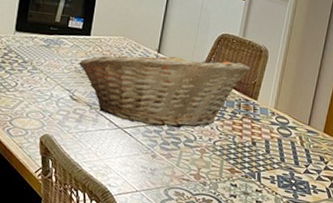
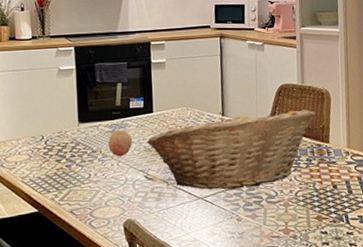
fruit: none [40,45,65,72] -> present [108,129,133,156]

